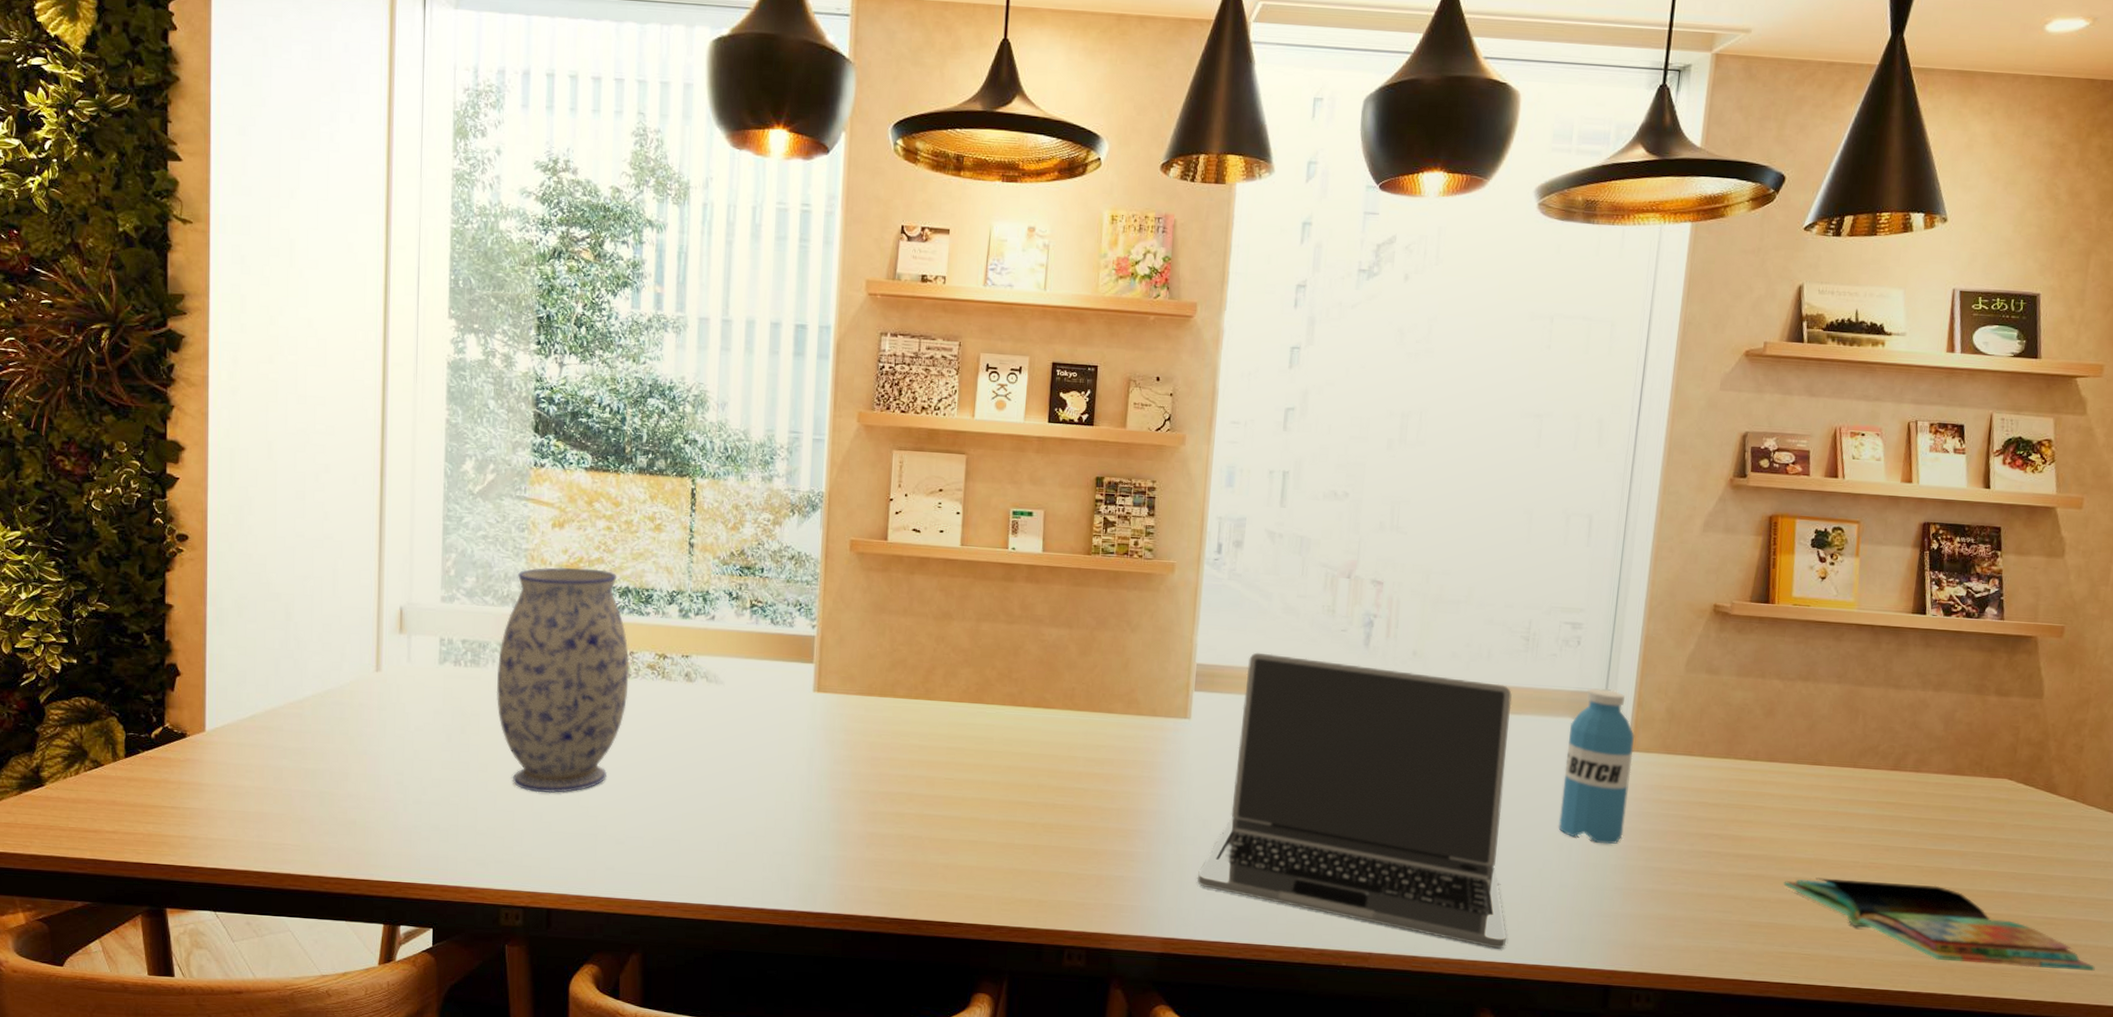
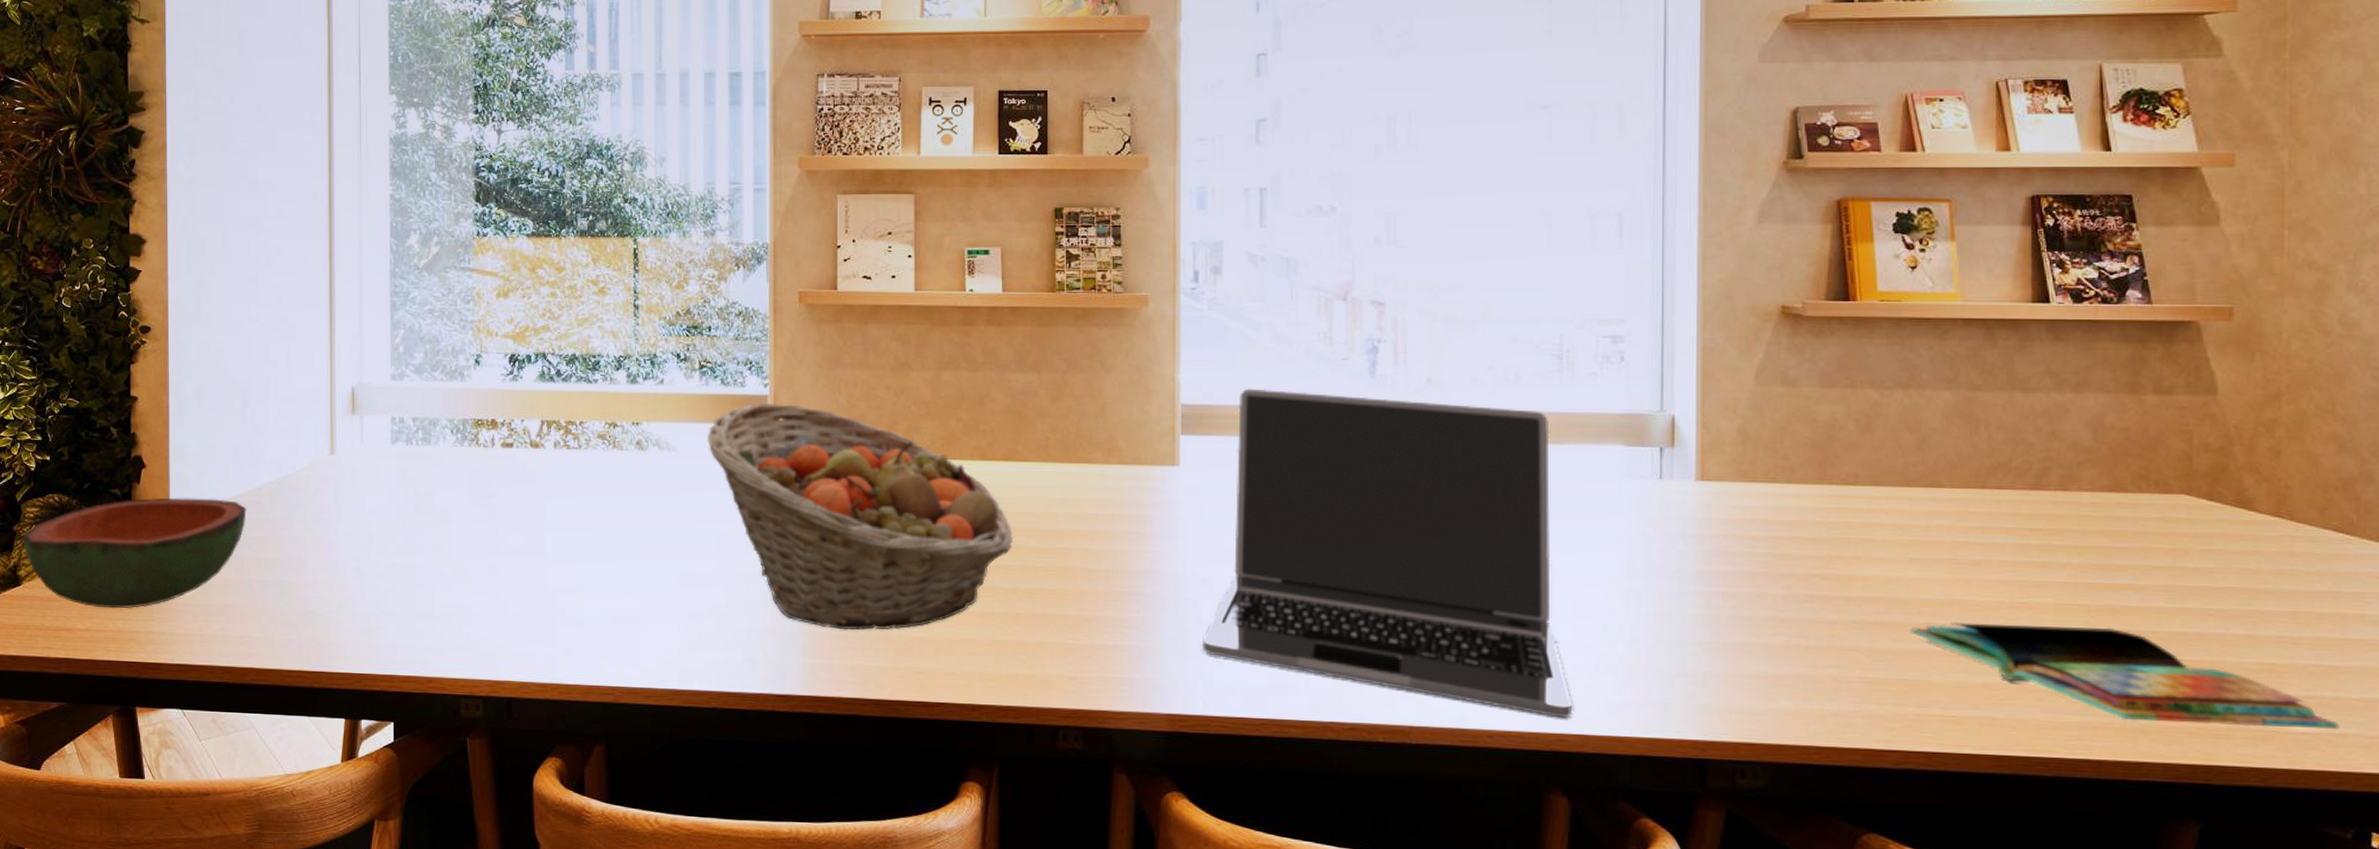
bowl: none [45,706,287,814] -> present [22,498,247,609]
vase: present [496,567,629,794] -> none [448,337,580,575]
fruit basket: none [755,643,1037,856] -> present [708,403,1014,630]
water bottle: present [1558,688,1635,845] -> none [1621,410,1703,591]

